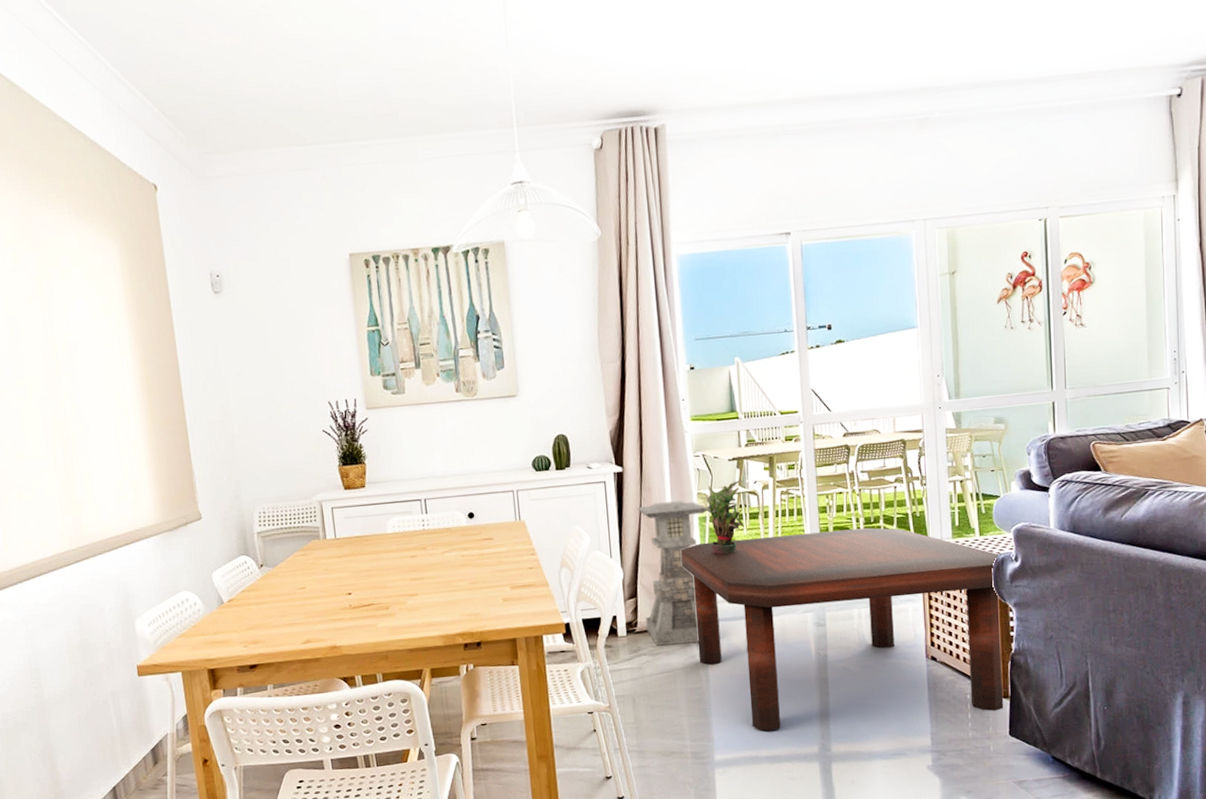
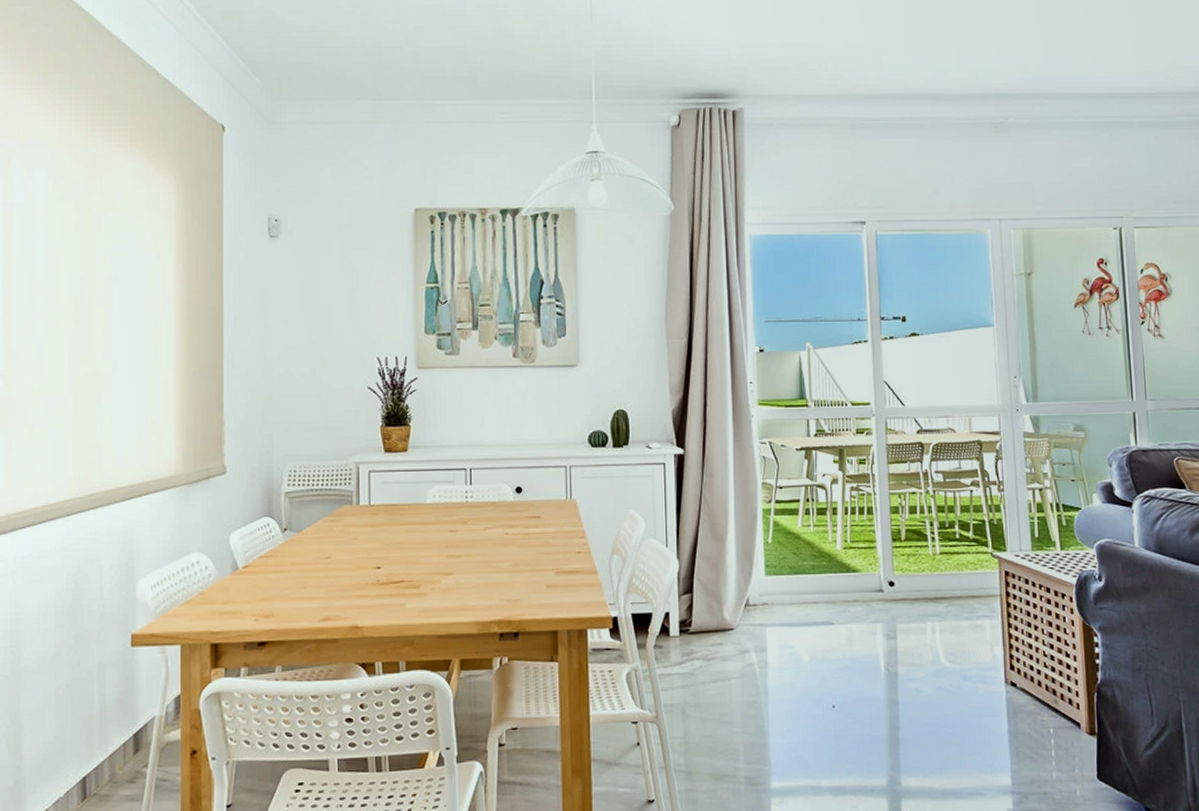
lantern: present [637,501,708,646] -> none [697,490,772,650]
coffee table: present [681,527,1004,731] -> none [742,533,1091,757]
potted plant: present [705,479,744,555] -> none [770,471,811,551]

